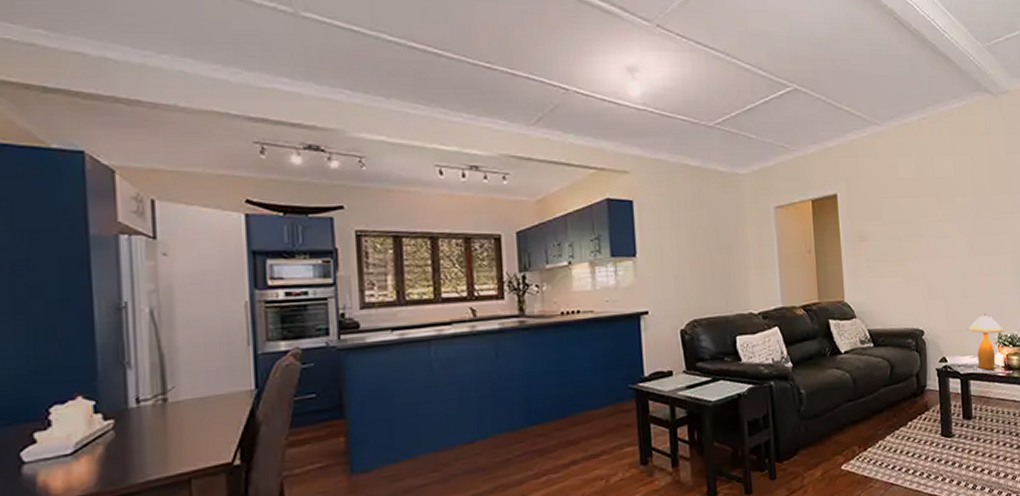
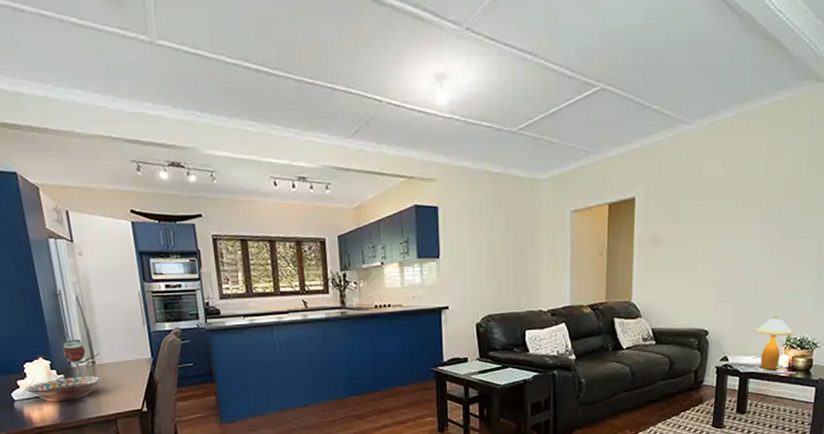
decorative bowl: none [45,418,177,461] -> present [25,376,103,402]
wineglass: none [117,369,154,423] -> present [62,340,86,378]

